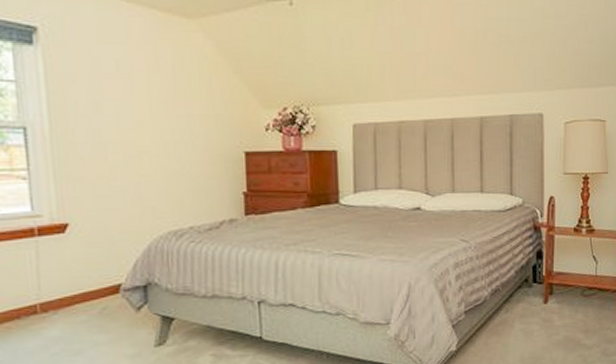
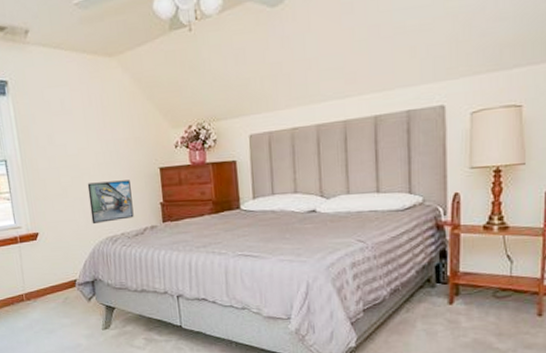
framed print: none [146,163,208,215] -> present [87,180,134,225]

